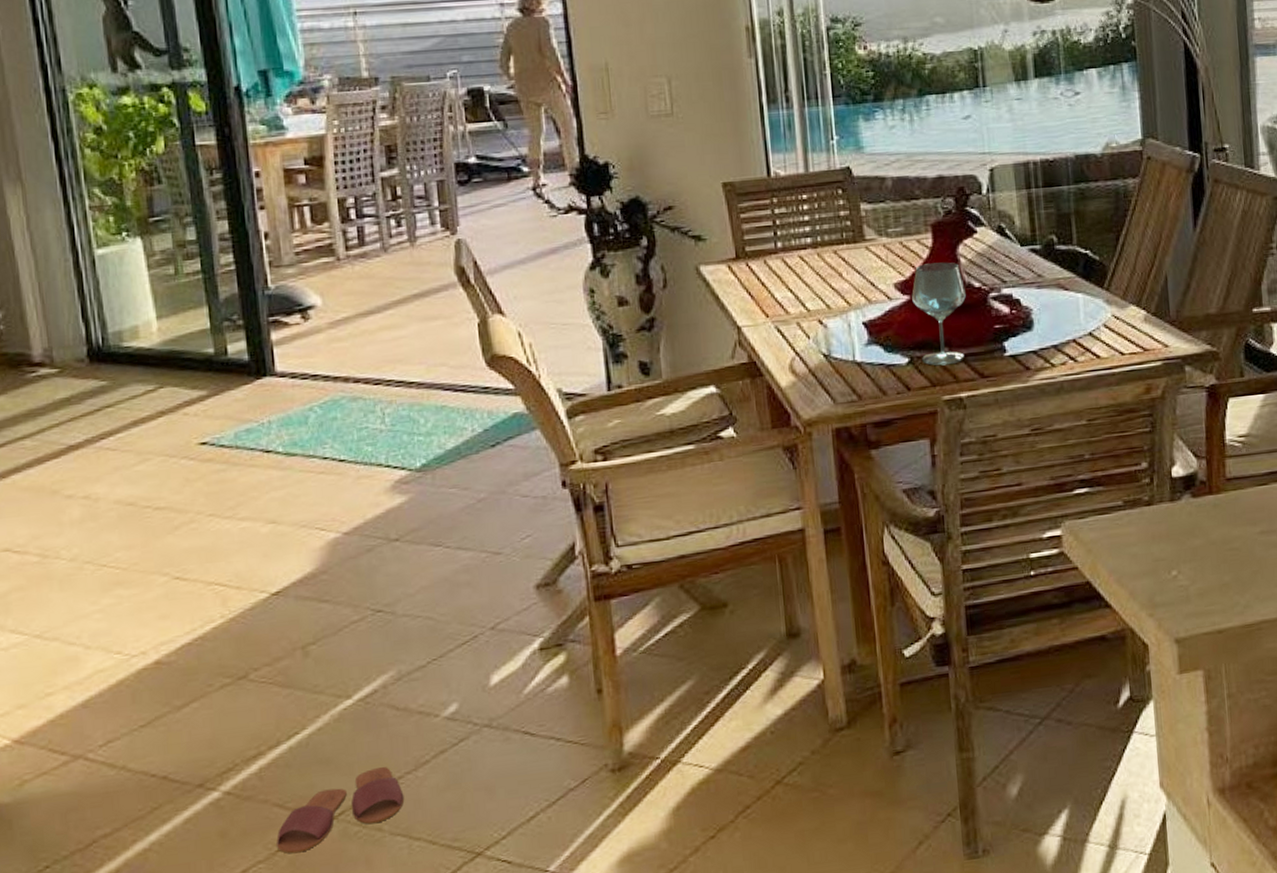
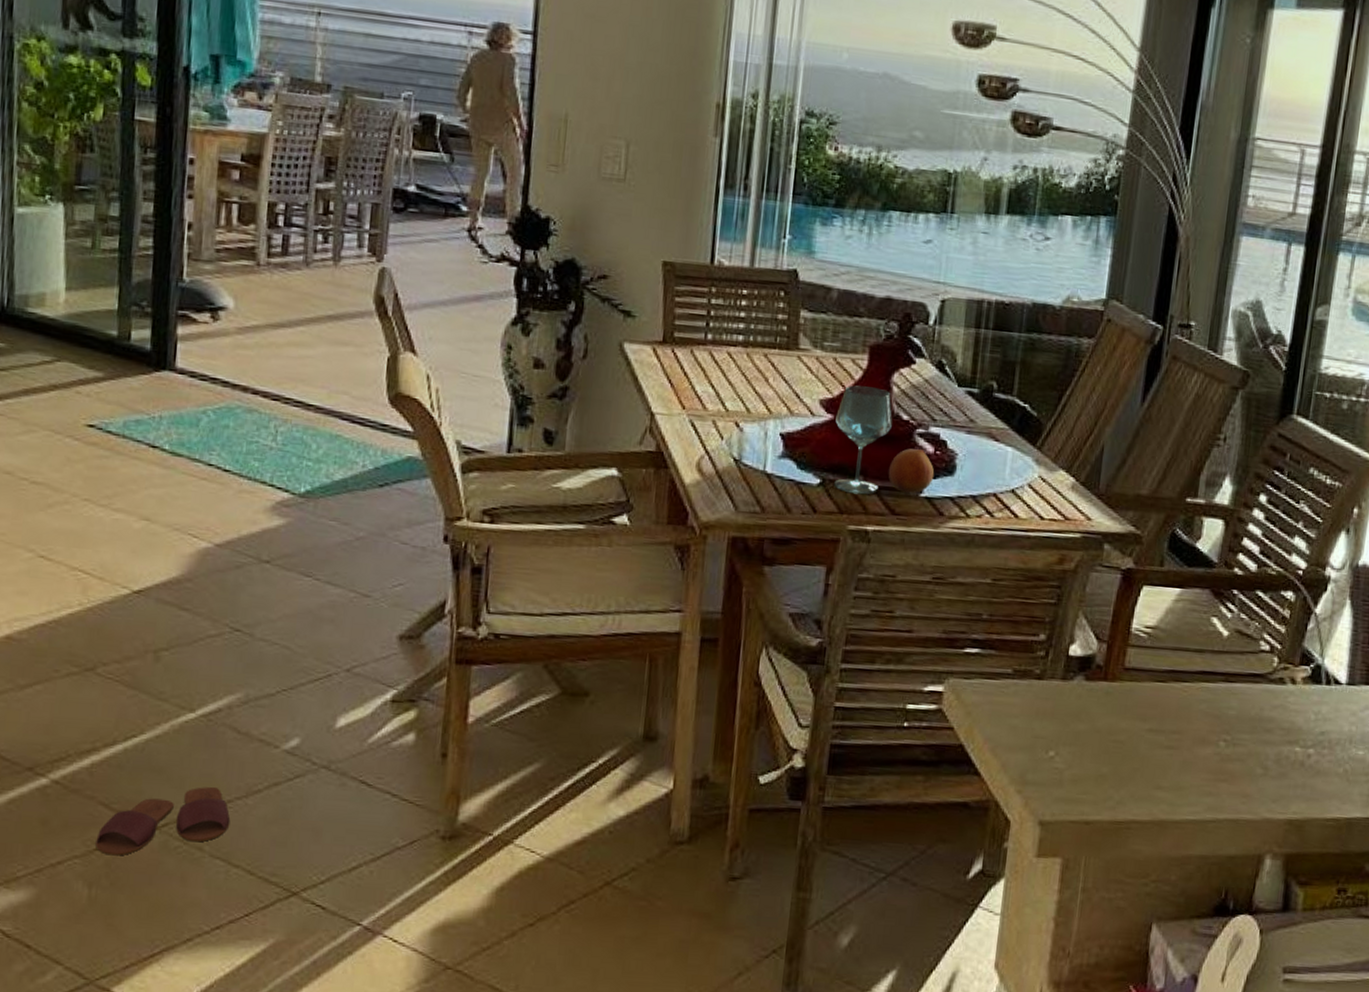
fruit: none [970,311,1015,355] -> present [888,448,935,493]

